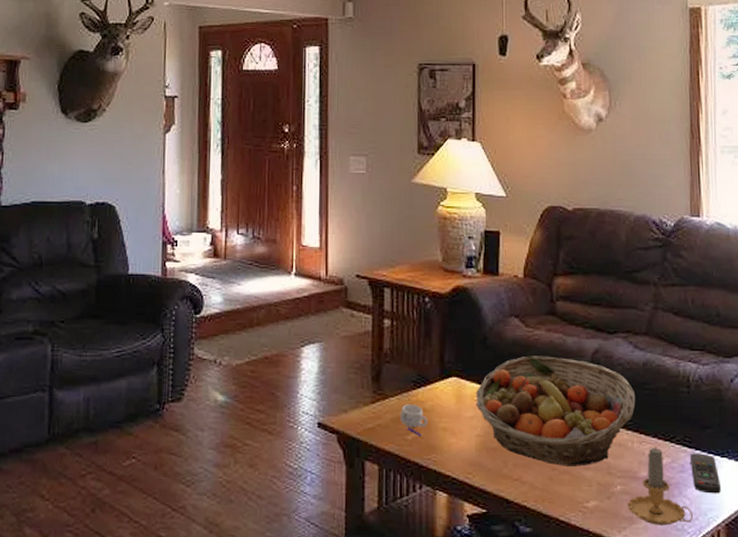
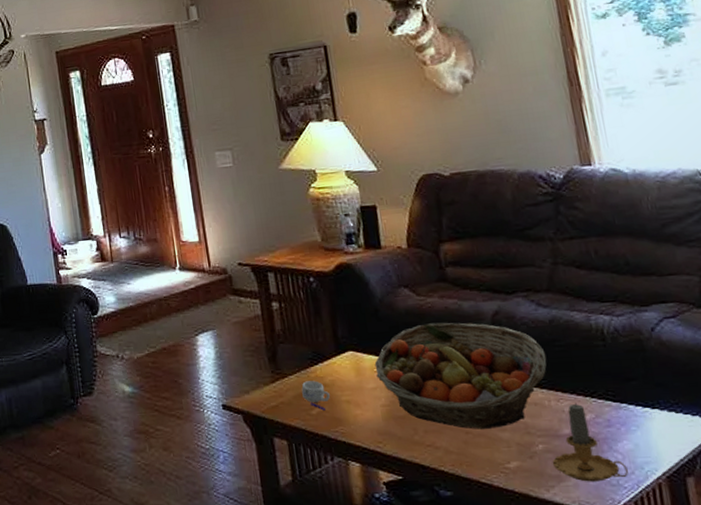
remote control: present [689,453,722,494] -> none [615,406,657,447]

